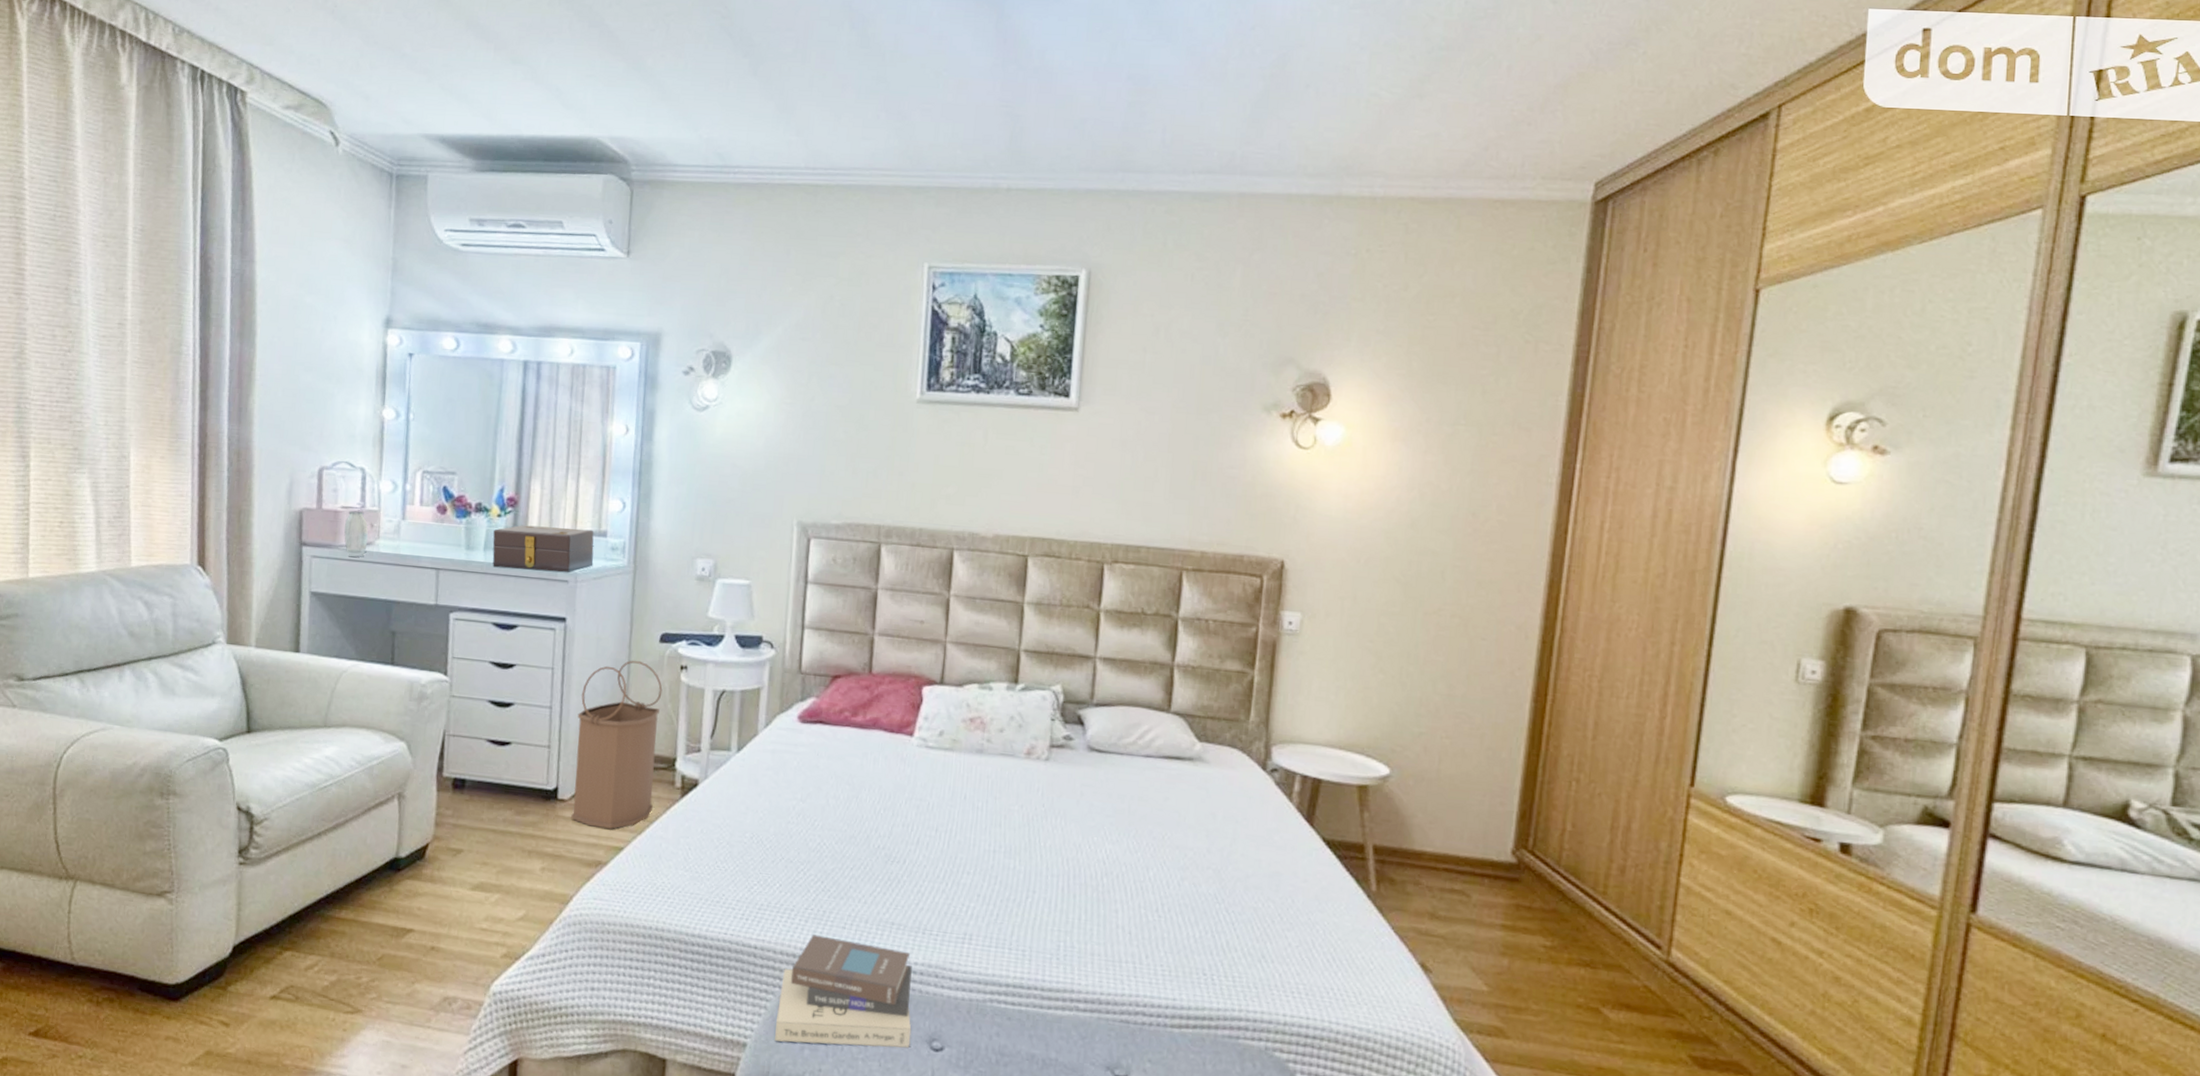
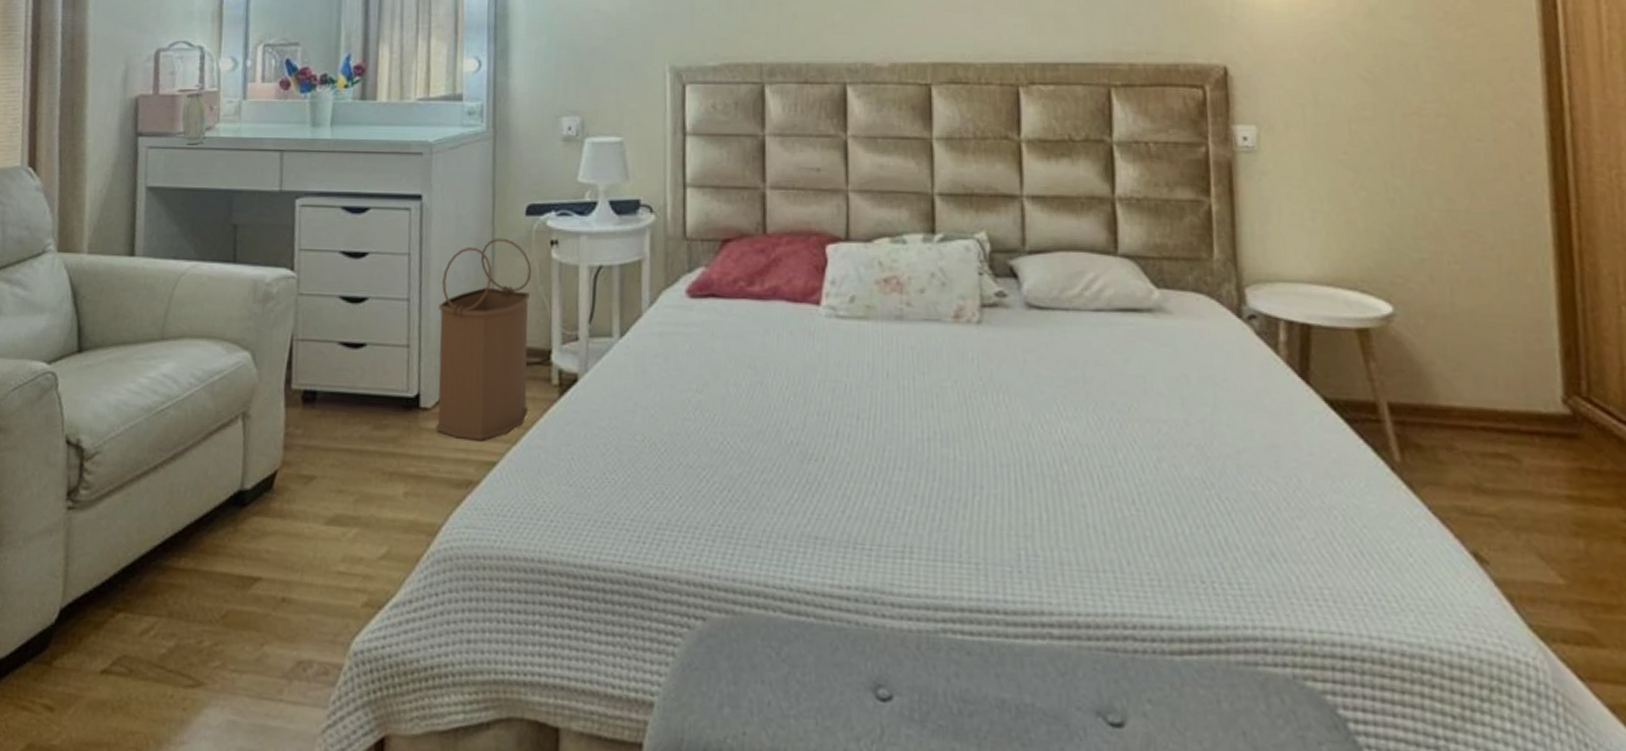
jewelry box: present [492,525,594,573] -> none [340,93,450,145]
books: present [775,934,912,1049] -> none [686,557,851,700]

